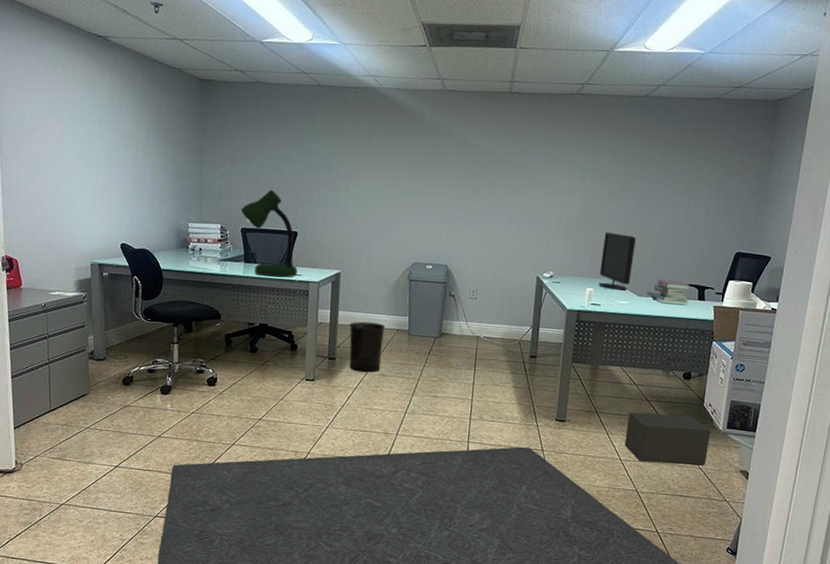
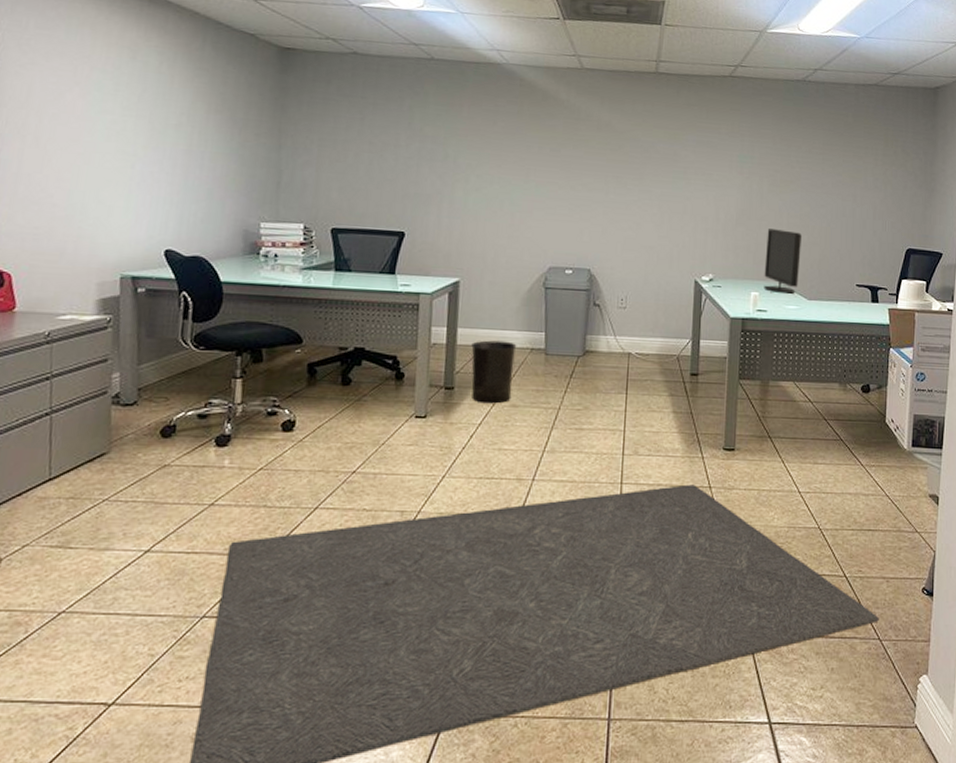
desk lamp: present [240,190,297,278] -> none [330,181,404,289]
cardboard box: present [624,412,711,466] -> none [803,434,896,493]
books: present [646,279,690,306] -> none [816,280,862,309]

